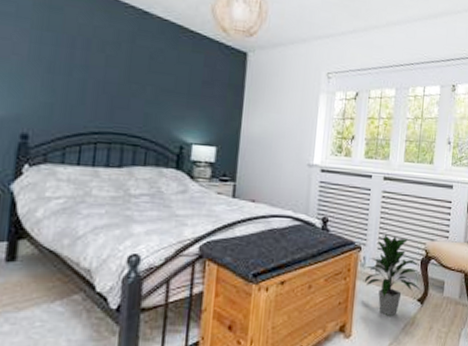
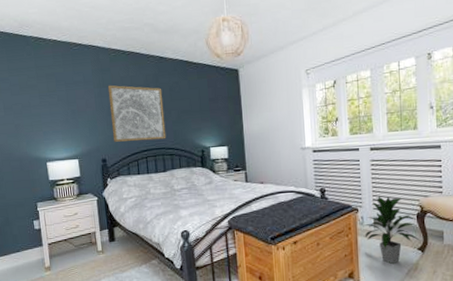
wall art: none [46,29,139,122] -> present [107,85,167,142]

